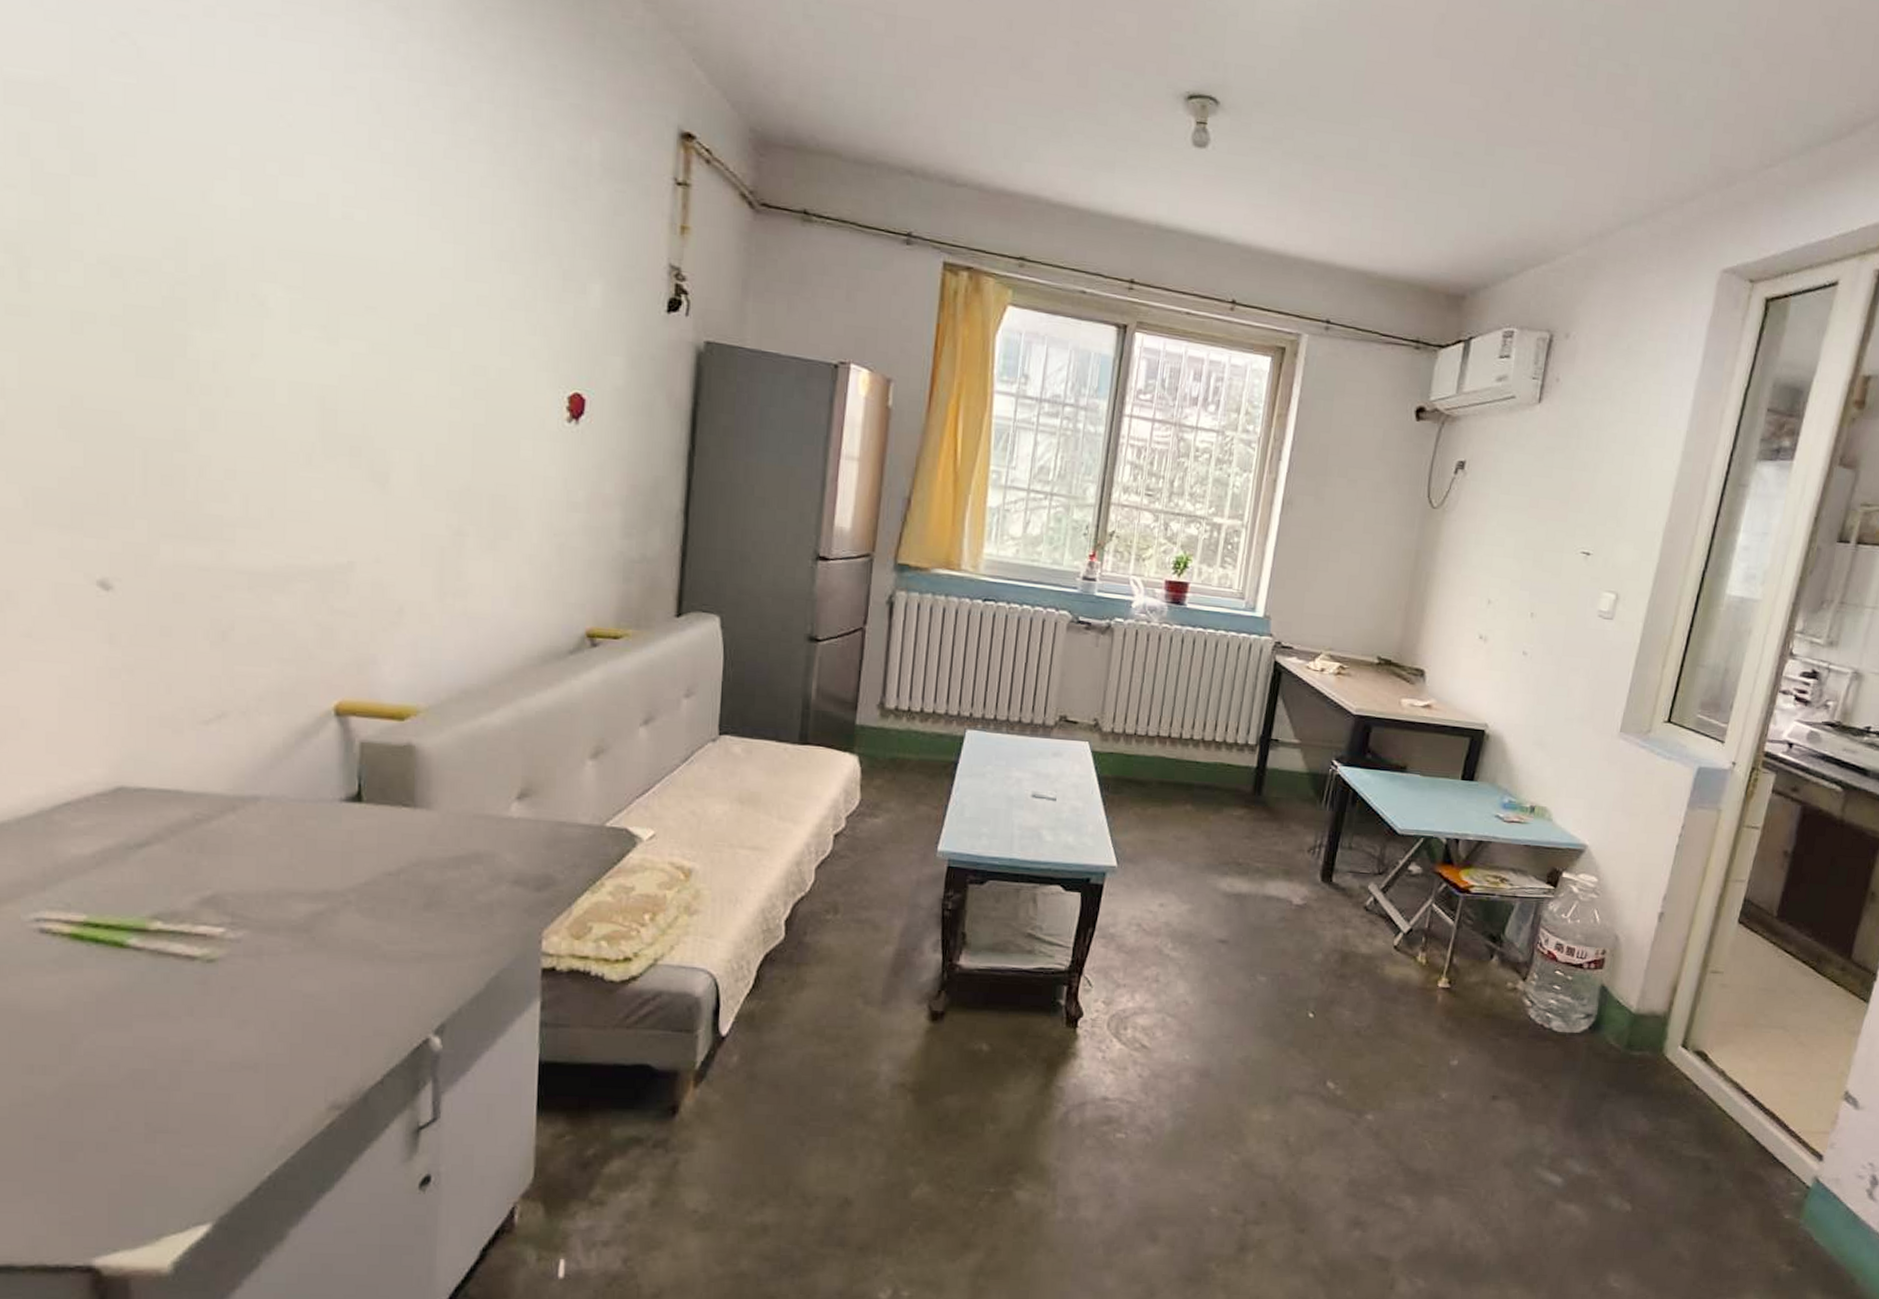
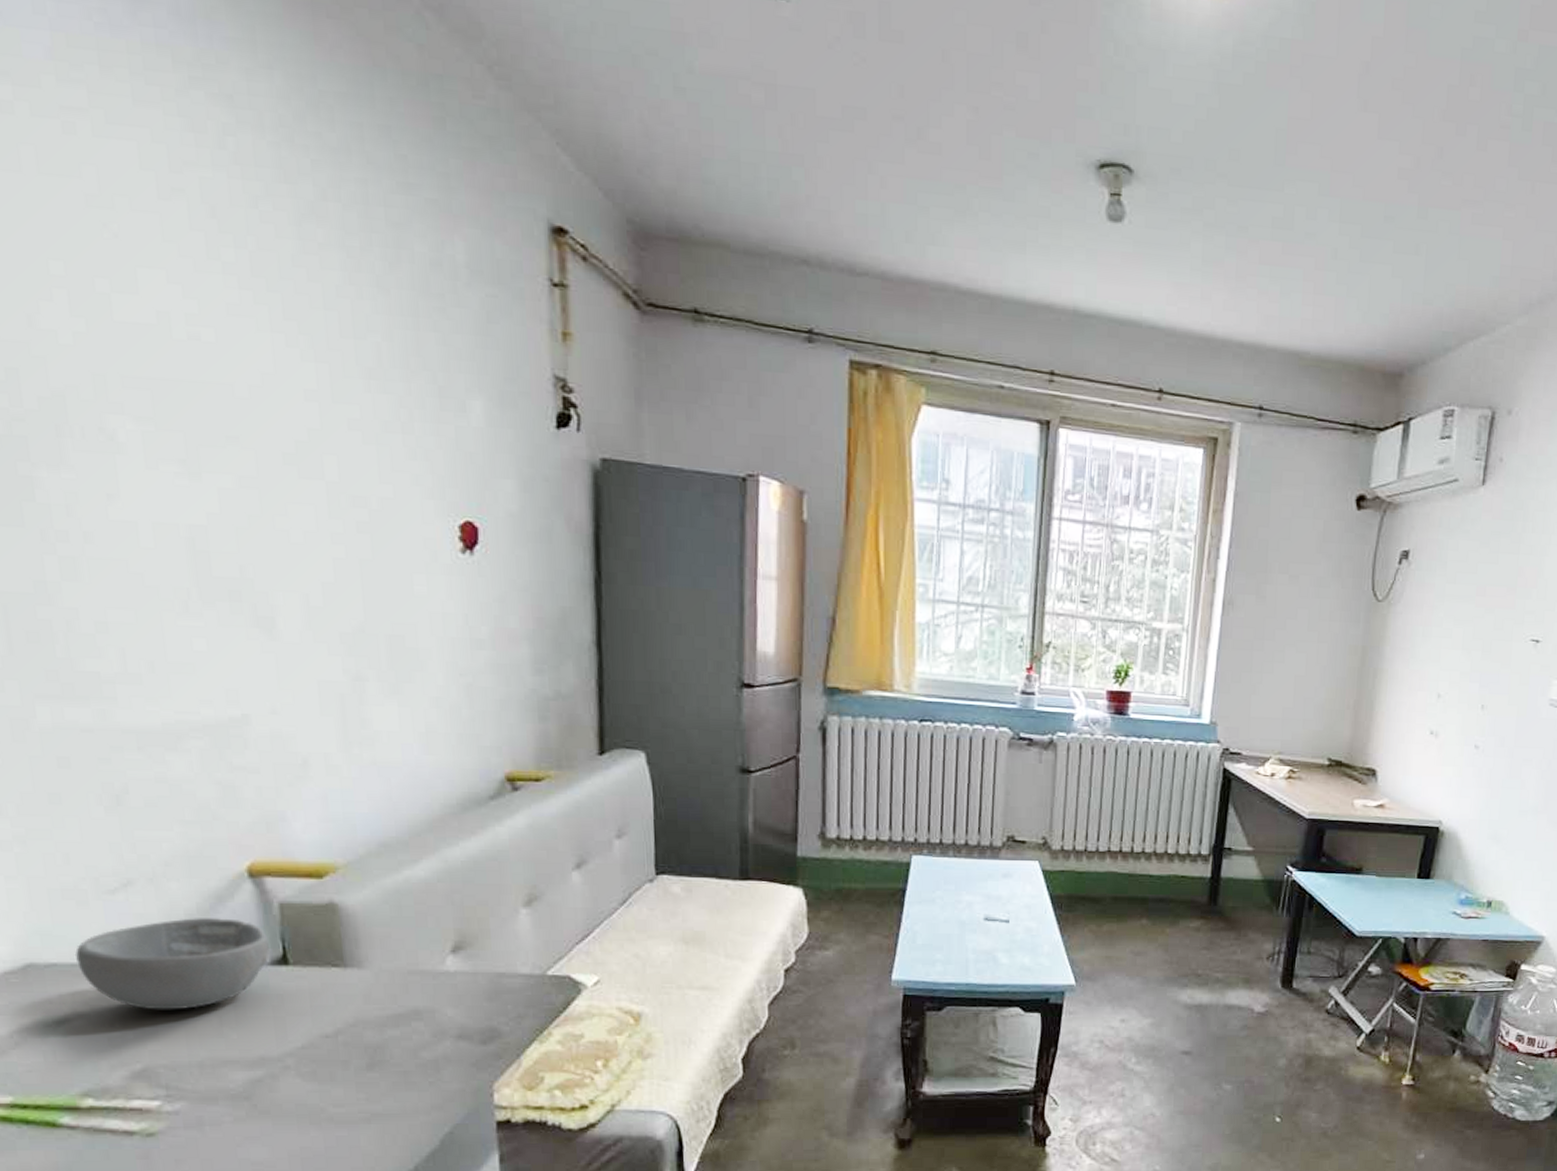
bowl: none [163,751,346,840] -> present [74,918,270,1010]

